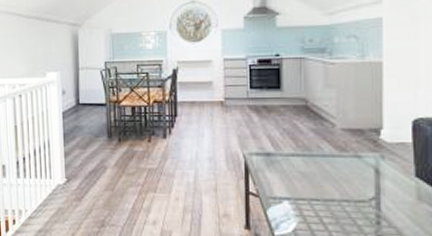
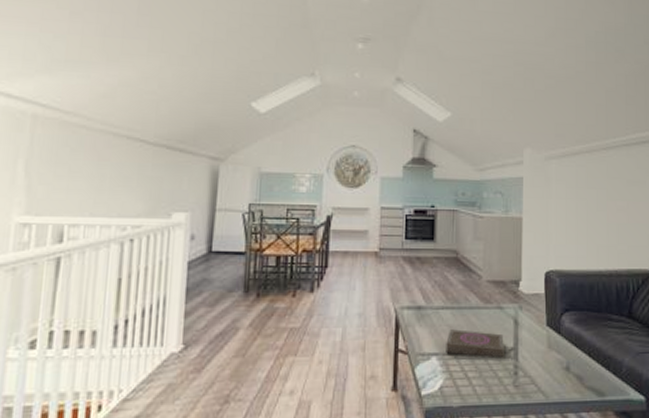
book: none [298,176,364,206] -> present [446,329,504,357]

